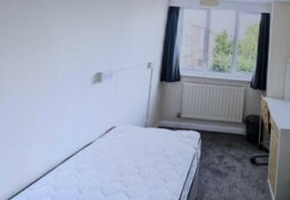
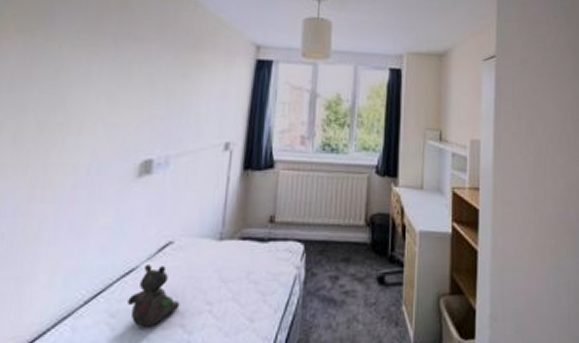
stuffed bear: none [88,141,120,180] -> present [128,265,180,327]

